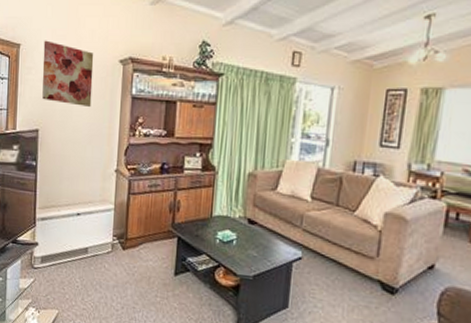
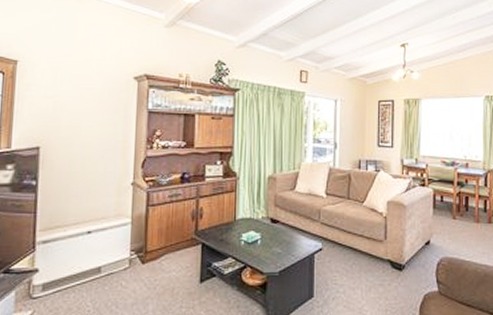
wall art: present [42,40,94,108] -> none [44,57,106,123]

